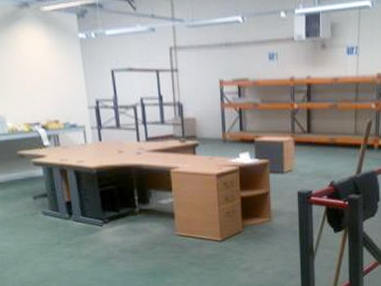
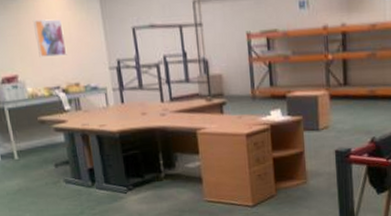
wall art: none [15,58,48,94] -> present [34,19,67,57]

